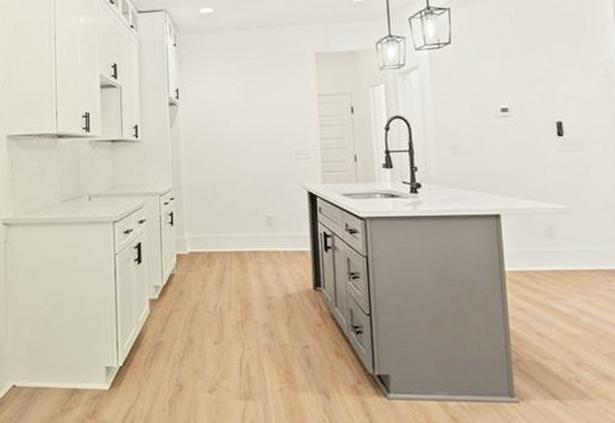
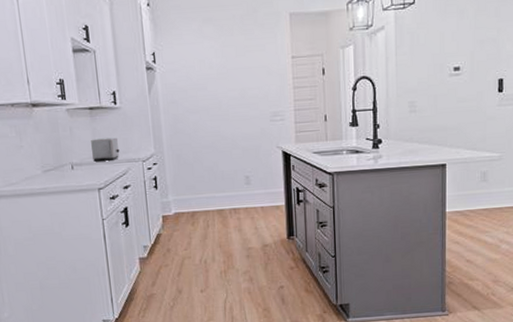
toaster: none [109,170,138,194] -> present [90,137,120,162]

